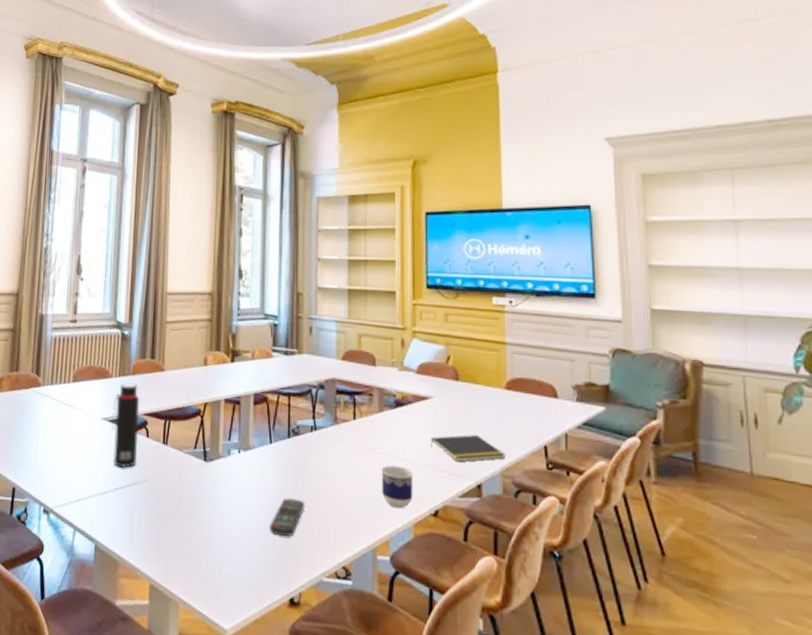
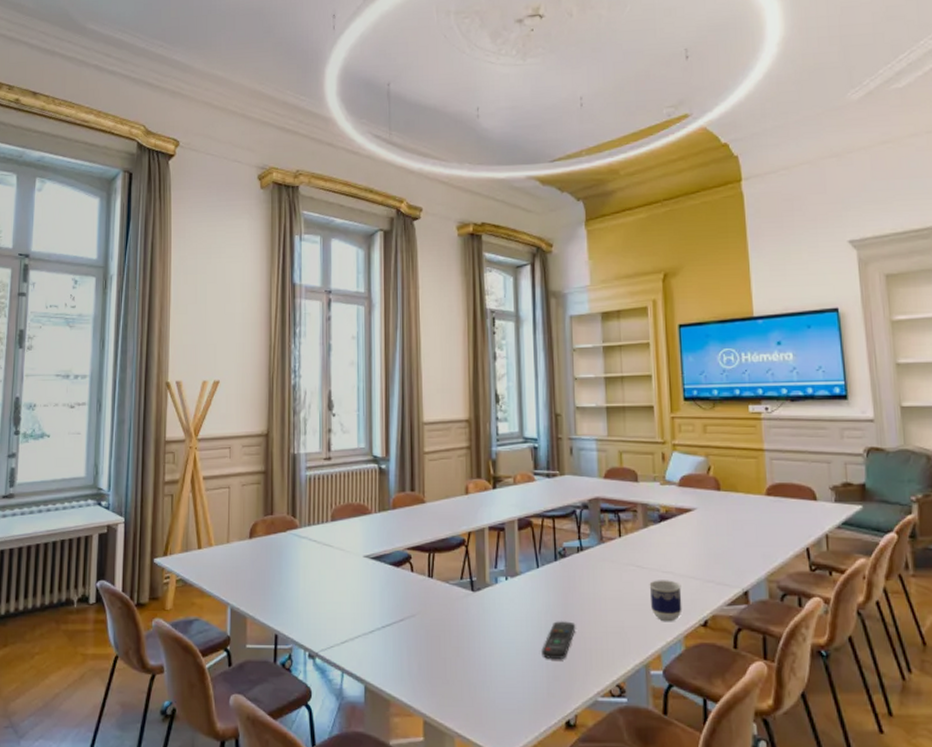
water bottle: present [111,383,140,469] -> none [374,519,403,606]
notepad: present [430,434,505,463] -> none [695,542,770,572]

